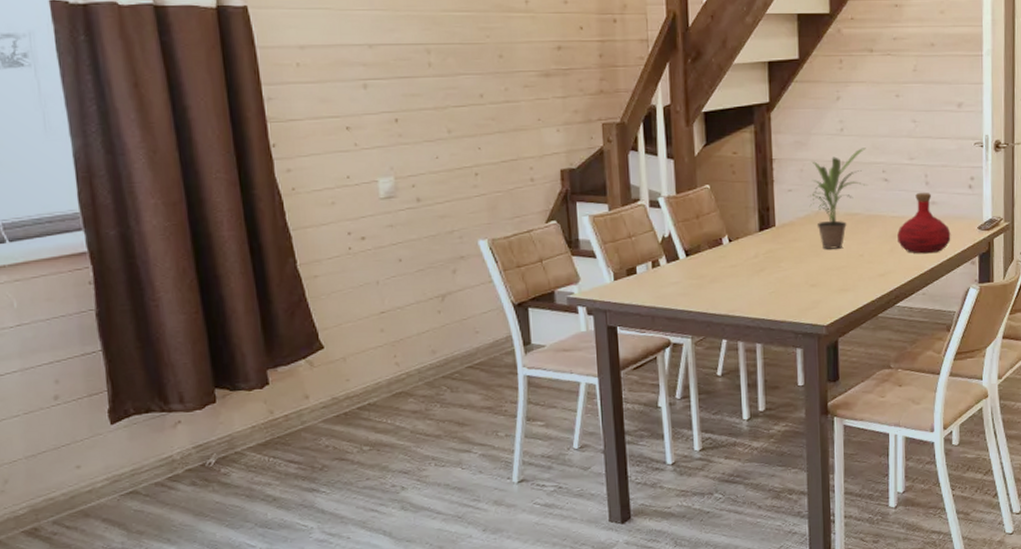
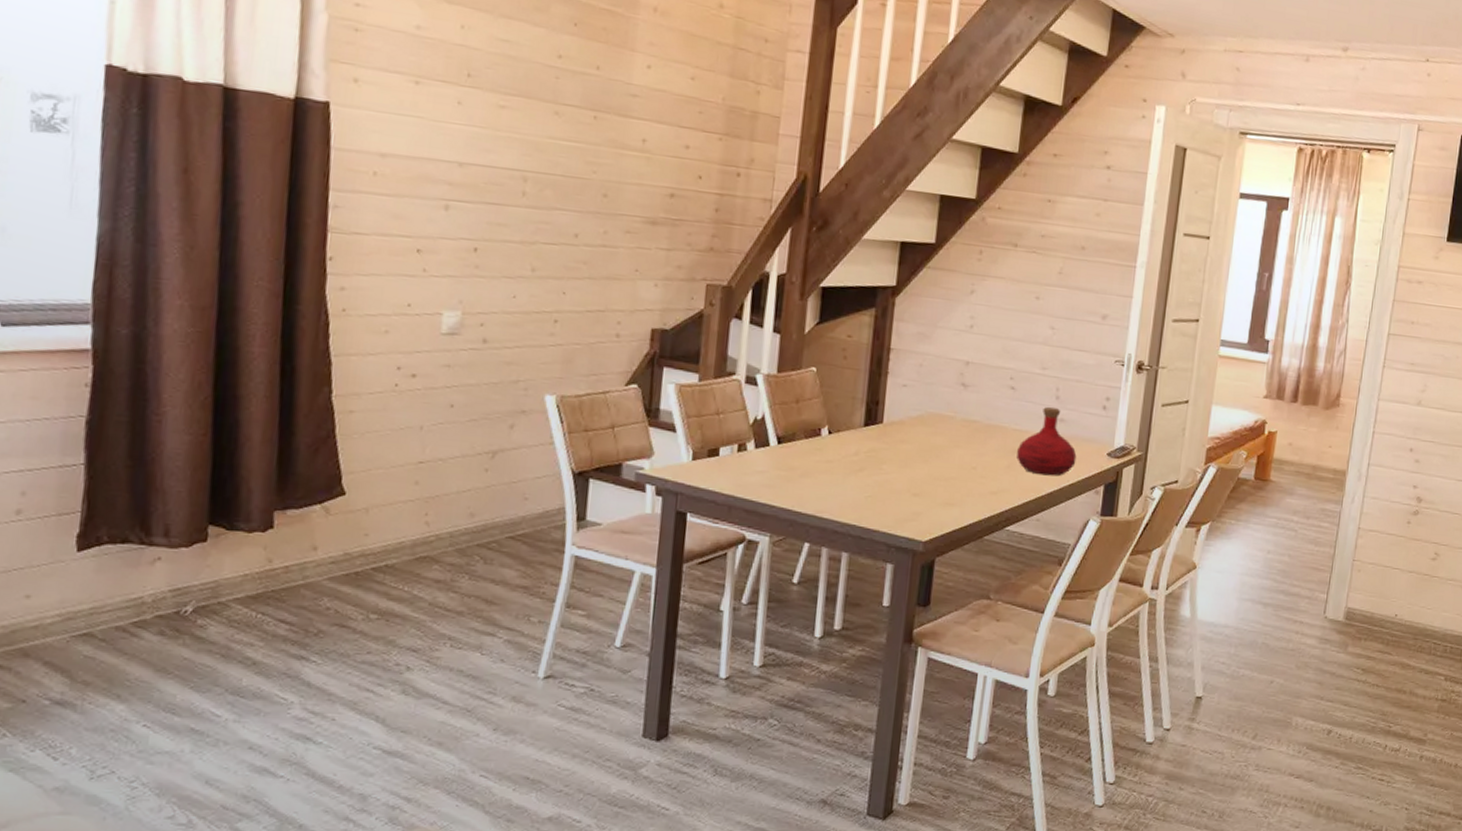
potted plant: present [807,148,867,249] -> none [923,349,996,457]

